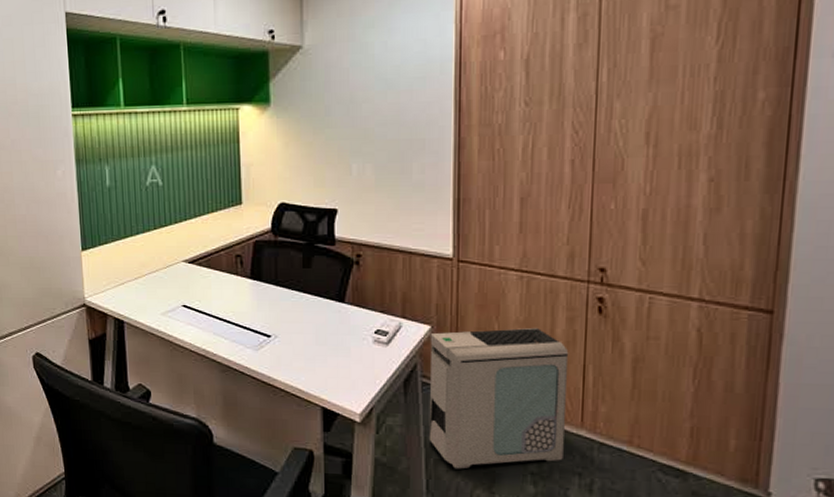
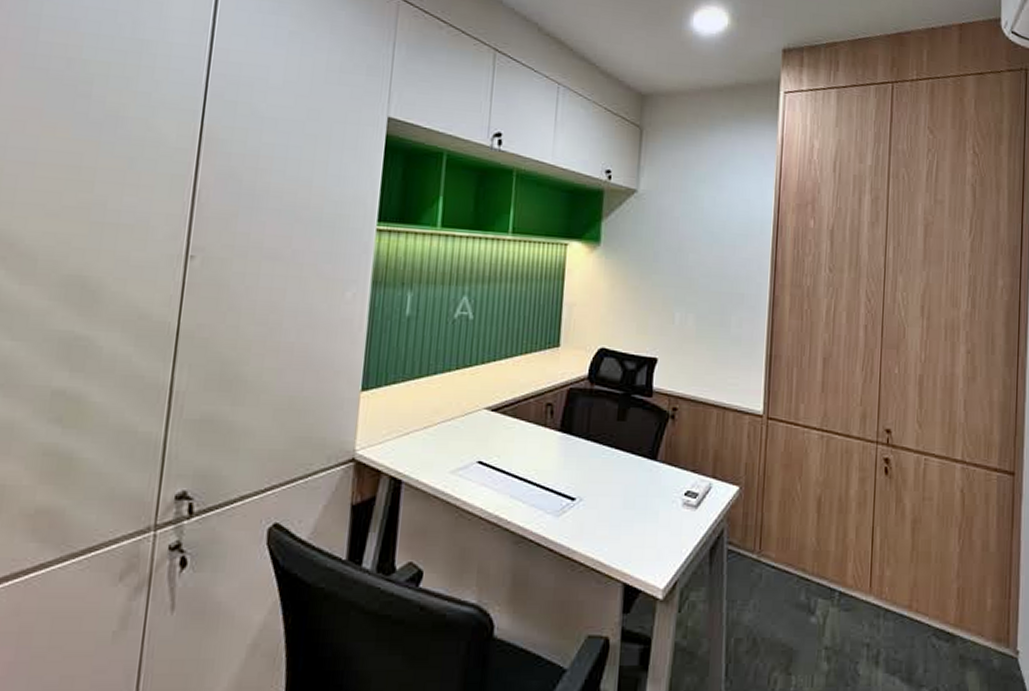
air purifier: present [428,327,569,469] -> none [730,488,861,649]

